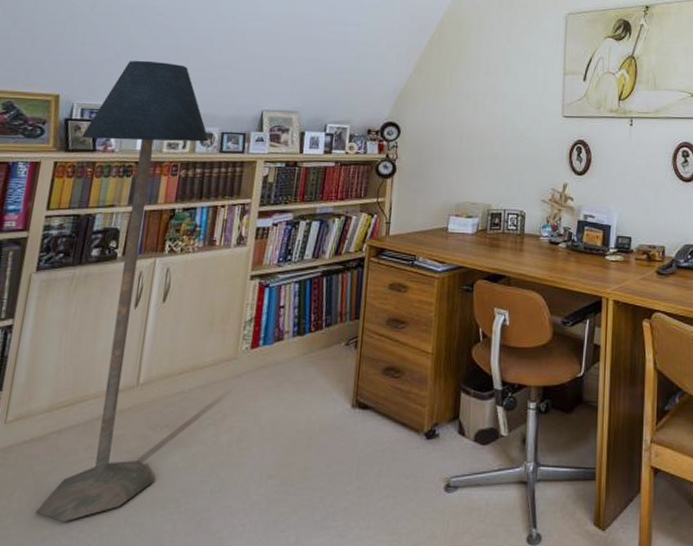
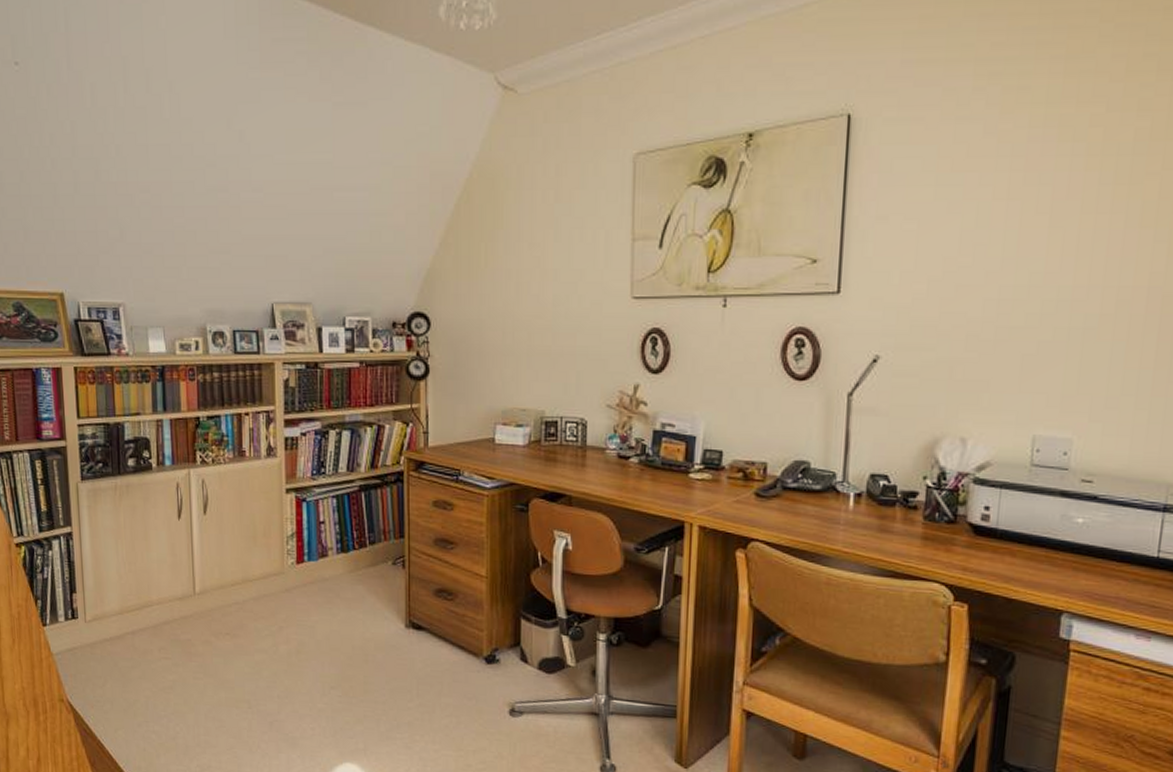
floor lamp: present [34,60,209,522] -> none [94,248,224,712]

